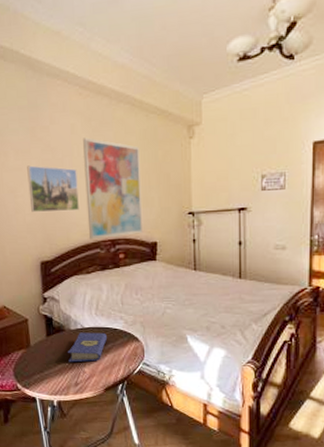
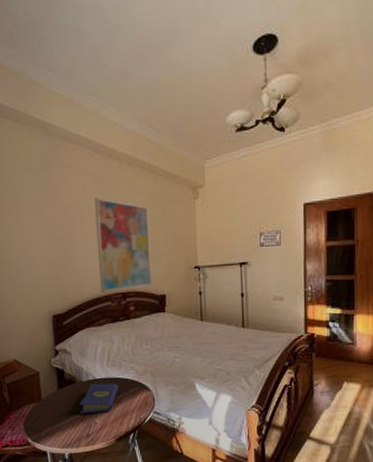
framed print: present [27,165,79,213] -> none [40,222,91,268]

